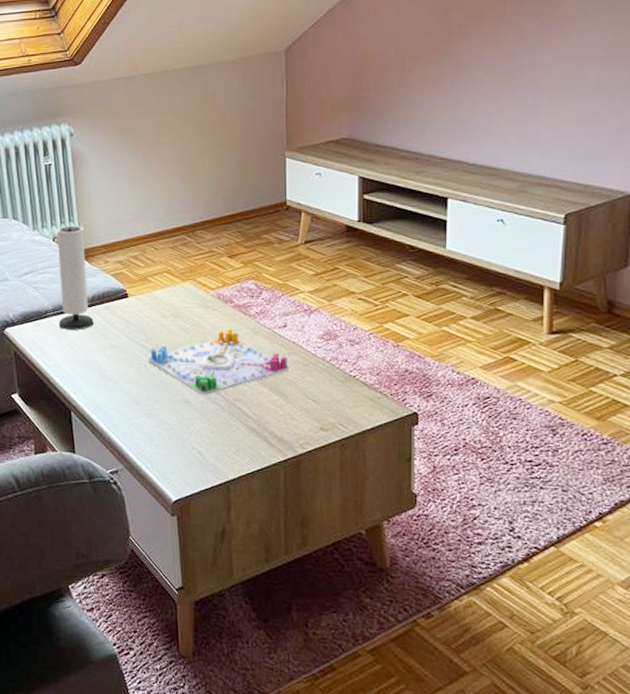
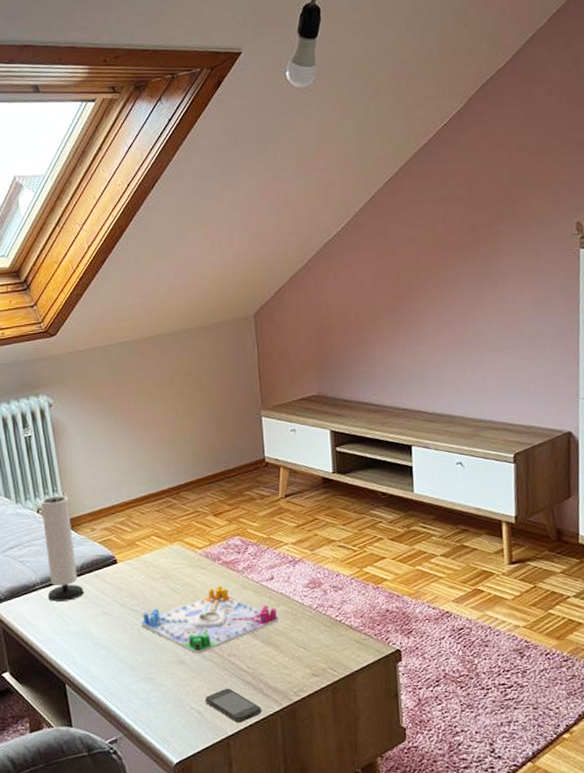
smartphone: none [207,432,266,469] -> present [205,688,262,723]

